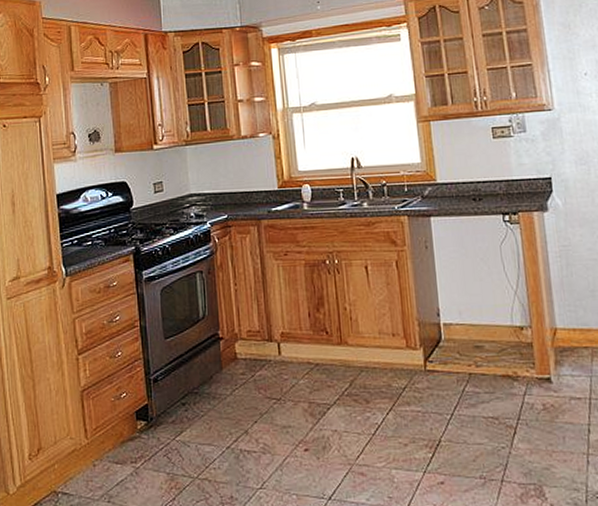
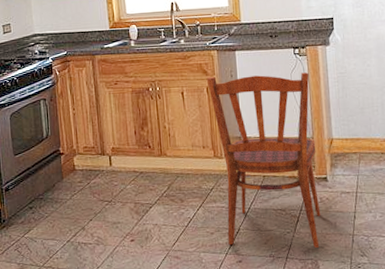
dining chair: none [396,244,545,469] -> present [207,72,321,248]

